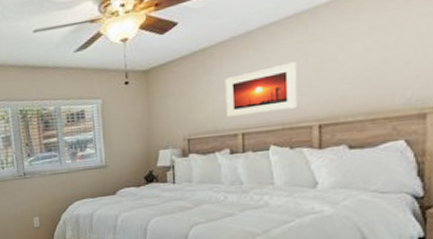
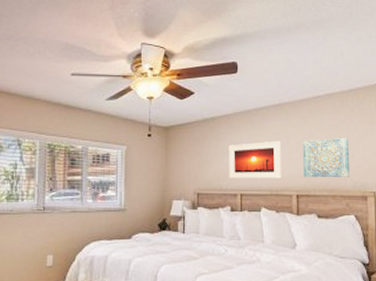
wall art: none [329,40,401,103] -> present [303,137,350,178]

